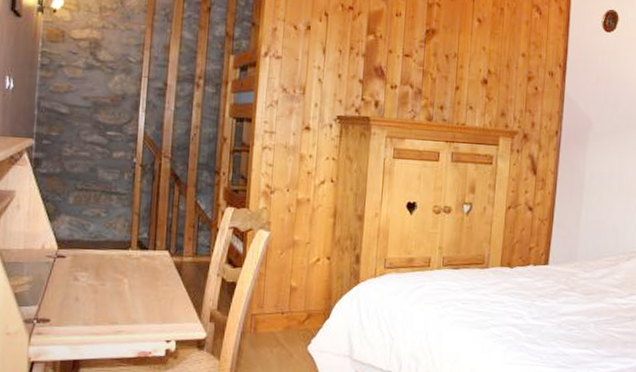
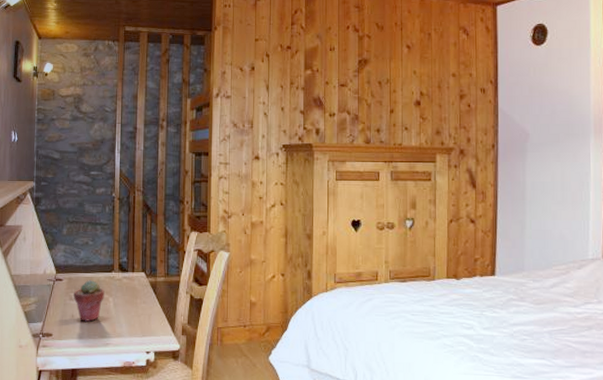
potted succulent: none [79,257,118,306] -> present [74,279,104,322]

